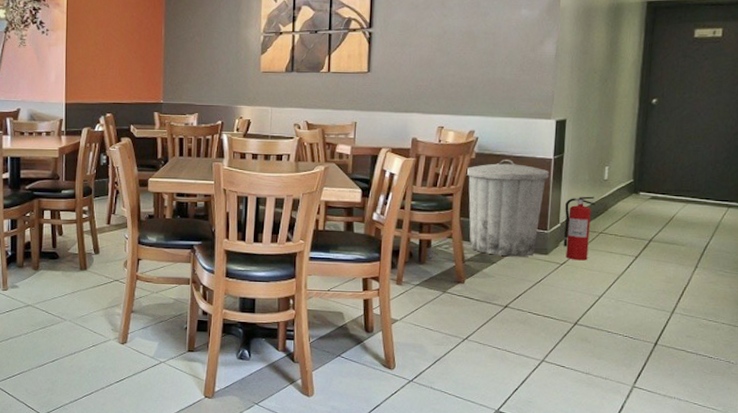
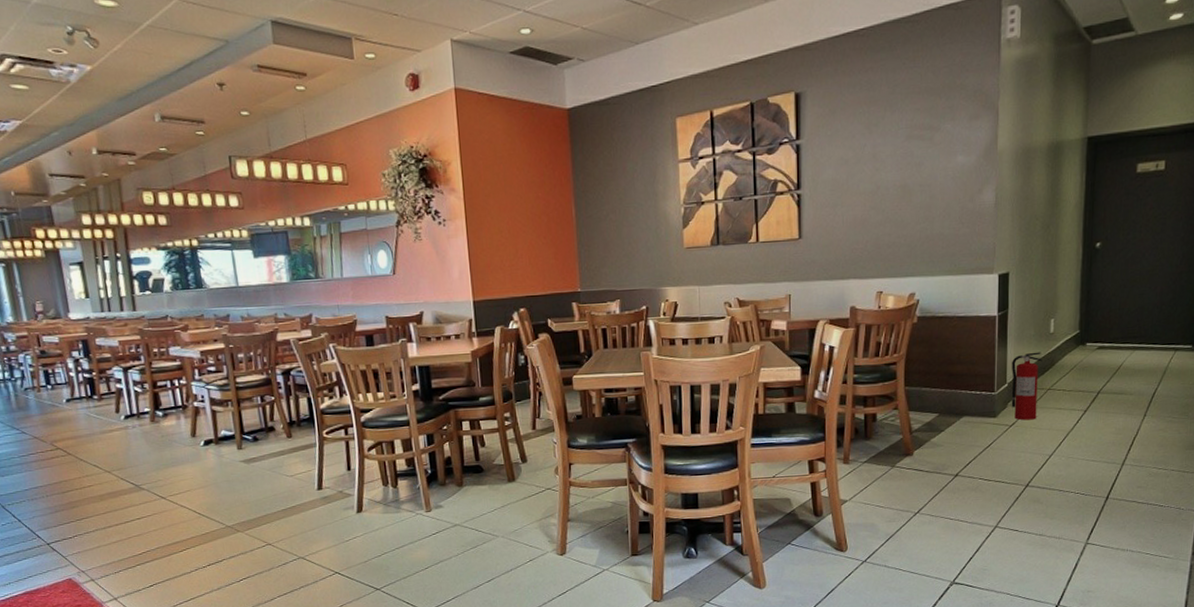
trash can: present [466,159,549,257] -> none [909,320,994,423]

